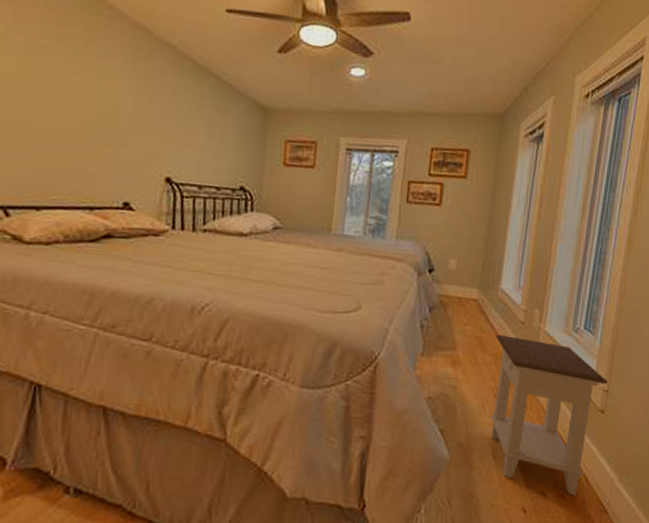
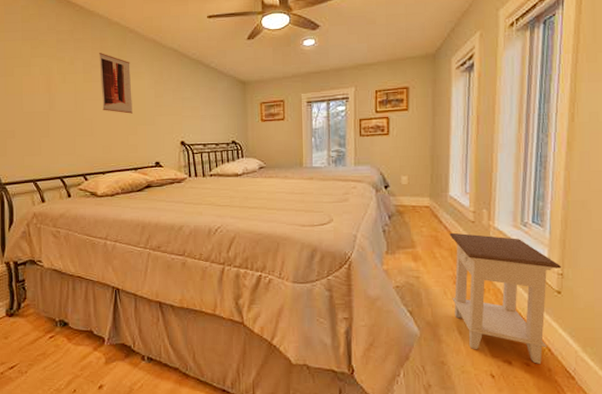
wall art: none [48,28,103,127] -> present [99,53,132,114]

